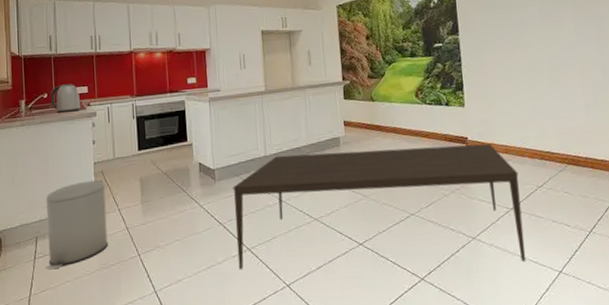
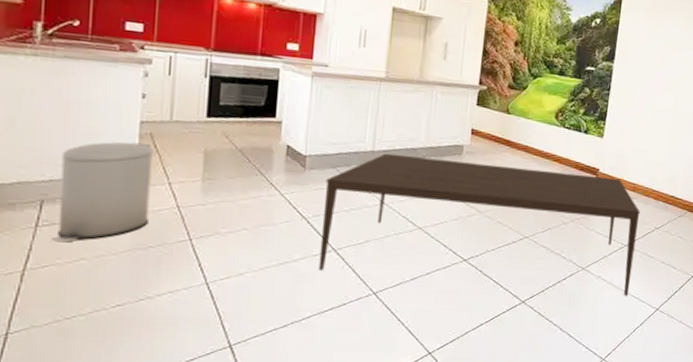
kettle: present [51,83,80,114] -> none [85,13,130,53]

